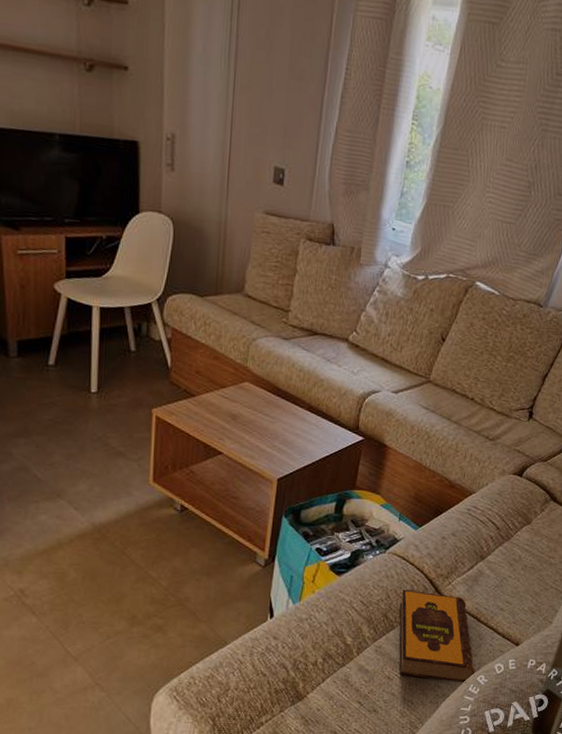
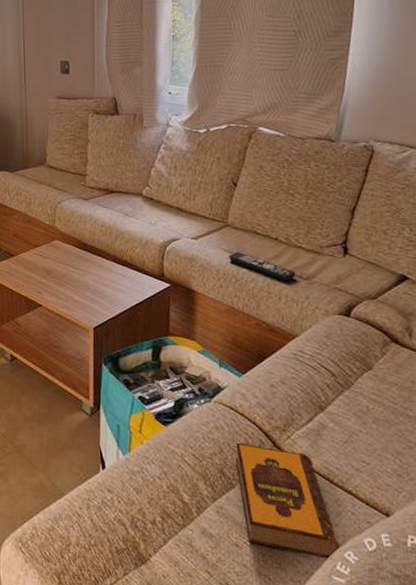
remote control: none [425,409,484,441] -> present [229,252,296,281]

